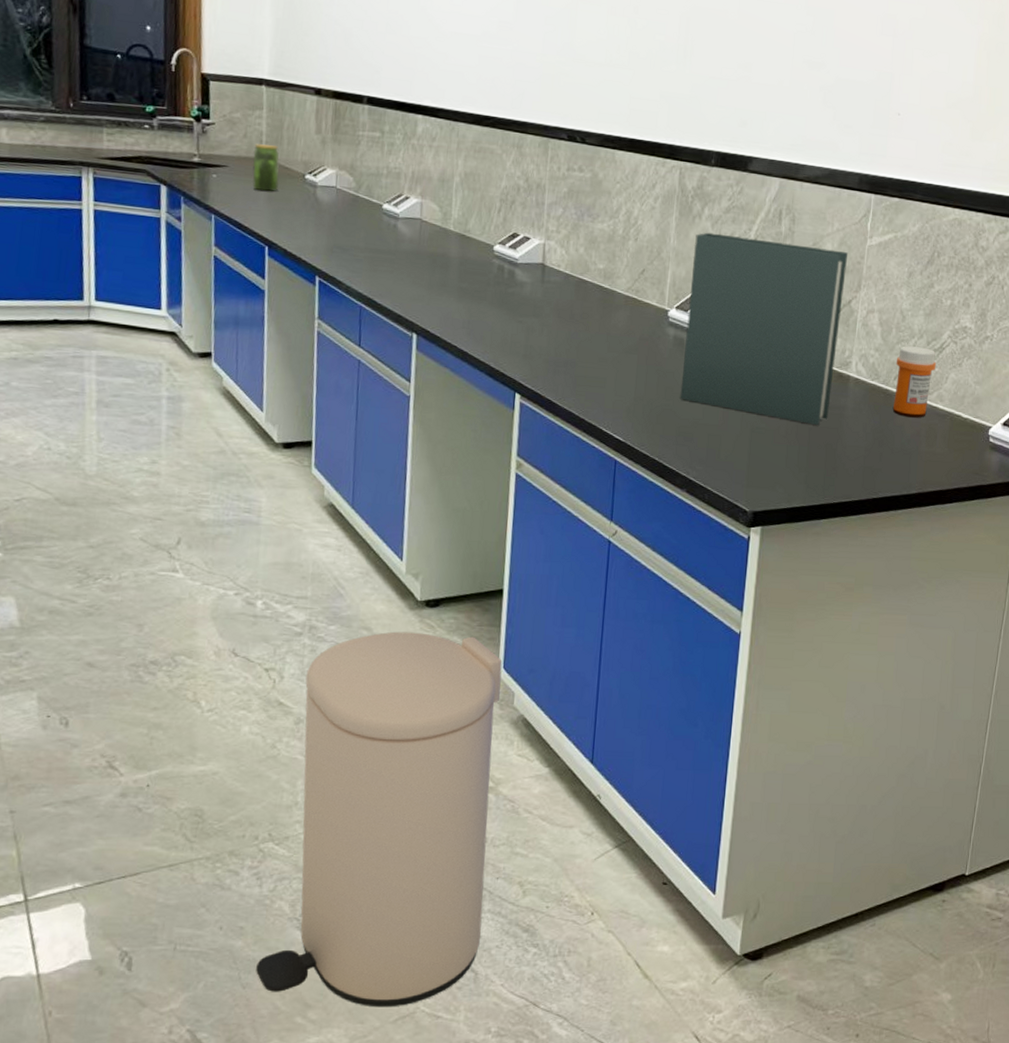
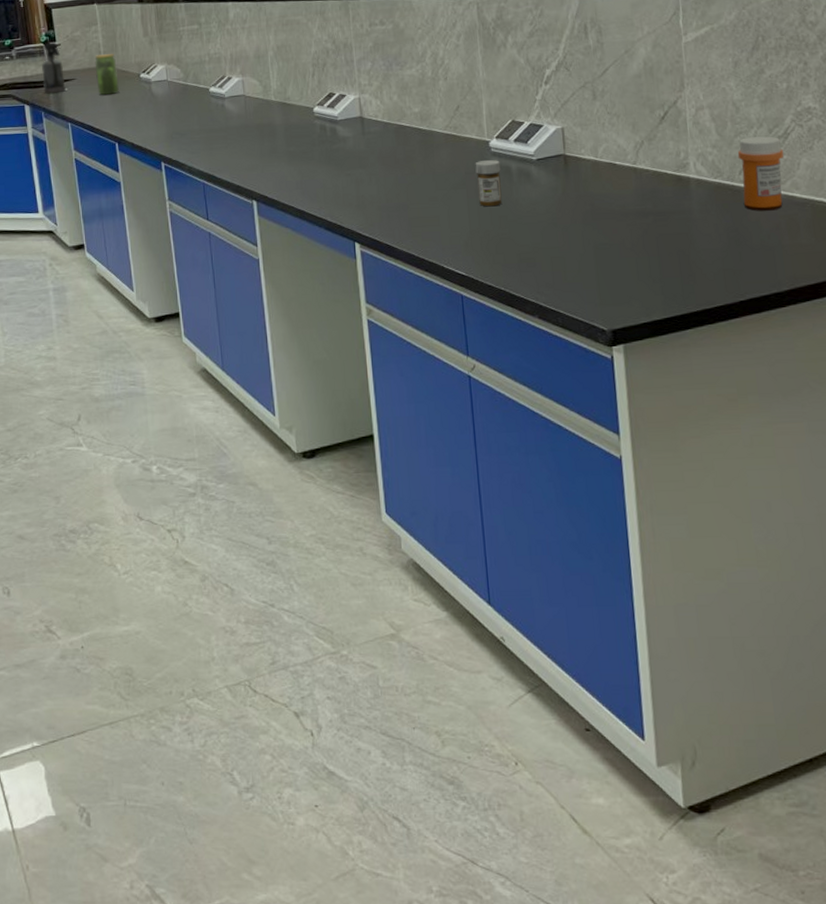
spray bottle: none [186,118,215,179] -> present [41,42,66,94]
pedal bin: present [256,631,503,1008] -> none [199,483,407,864]
medicine: none [648,328,676,377] -> present [475,160,502,207]
binder: present [680,232,849,426] -> none [503,53,674,234]

